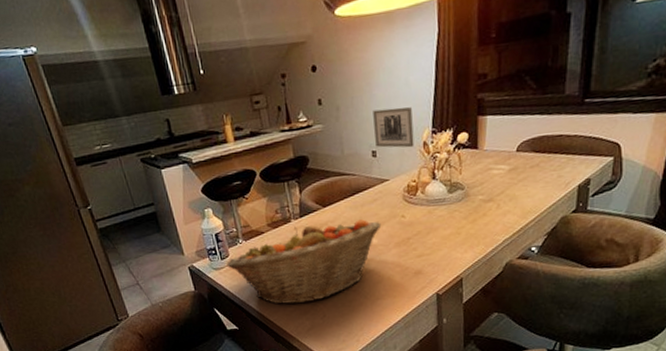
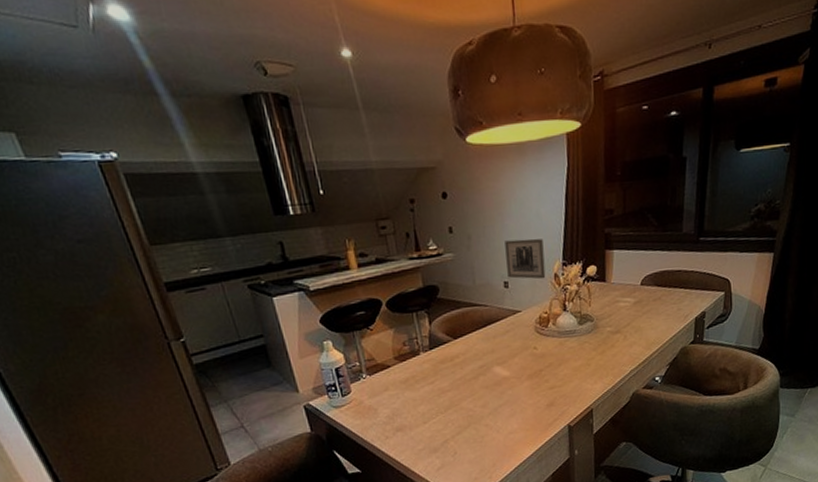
fruit basket: present [226,219,382,304] -> none [348,351,514,443]

